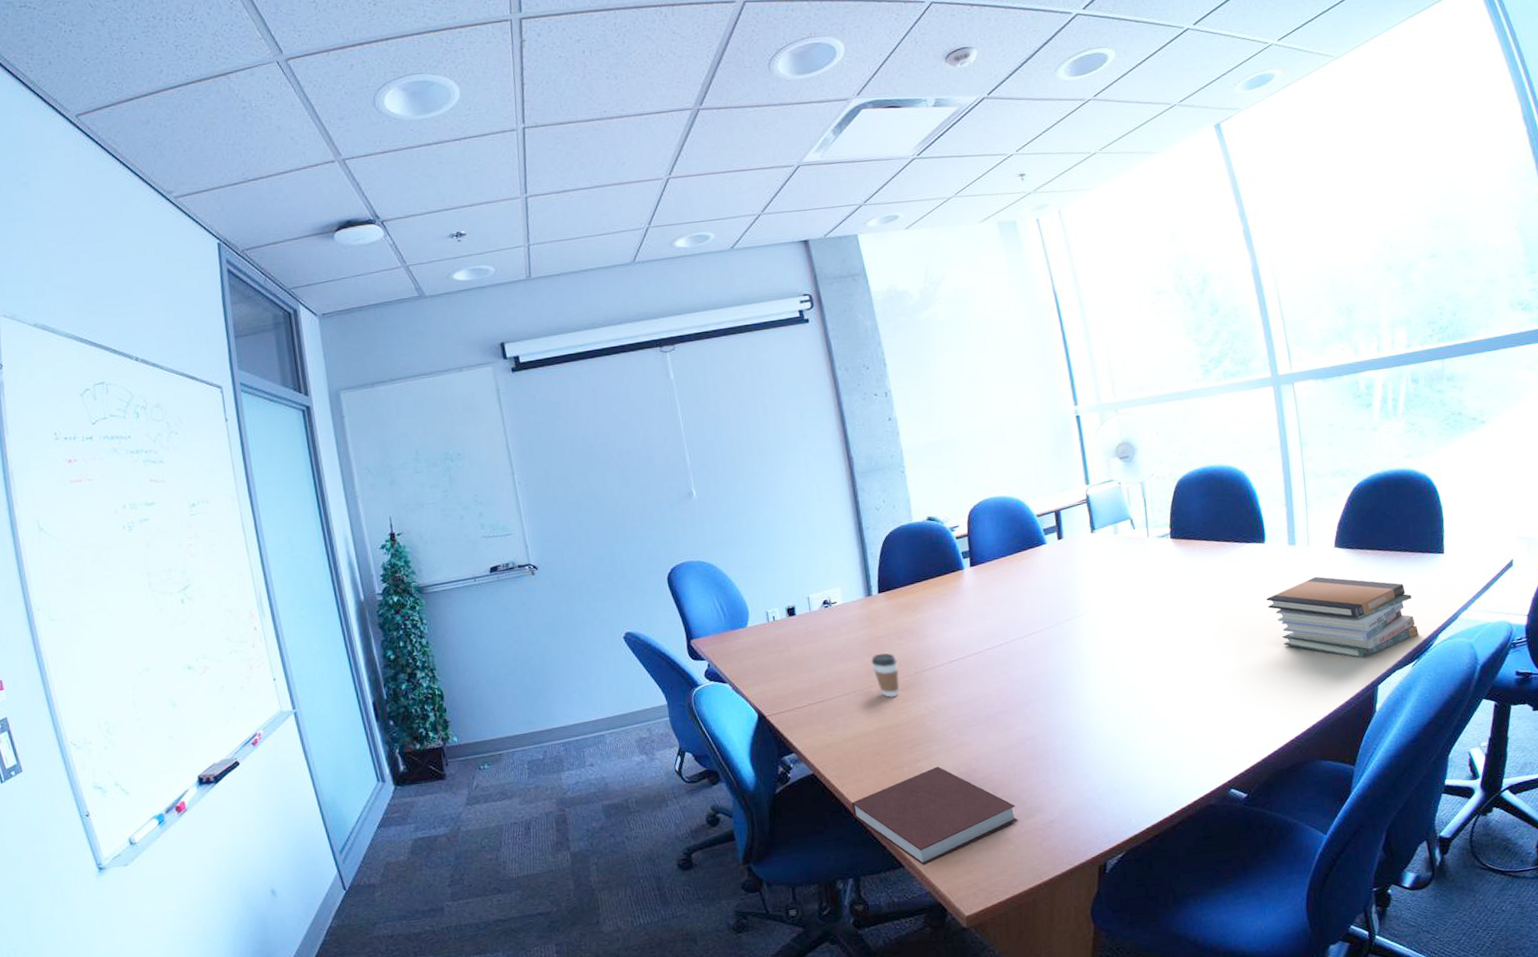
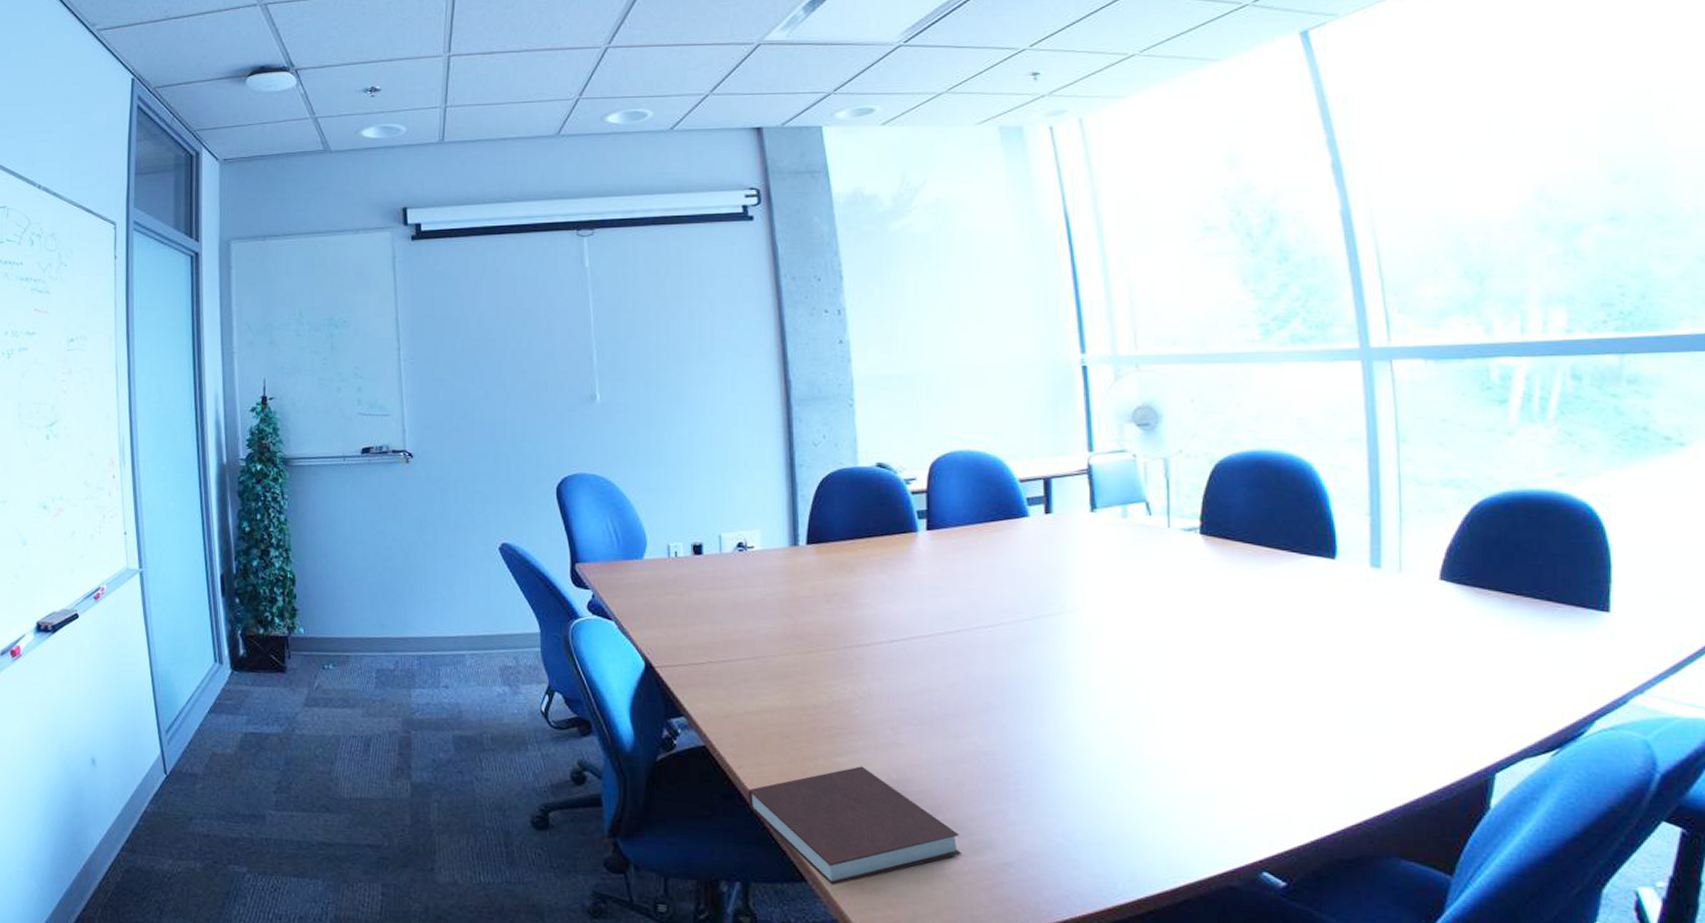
coffee cup: present [871,653,900,698] -> none [789,616,824,672]
book stack: present [1266,576,1419,659] -> none [1333,613,1563,733]

